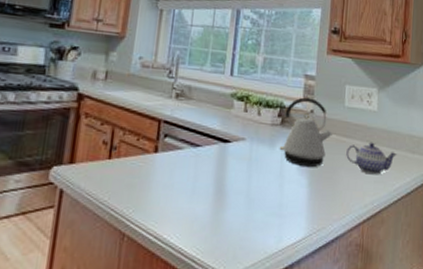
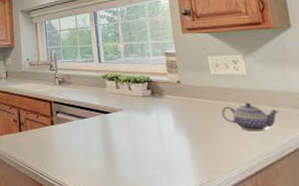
kettle: present [279,97,332,168] -> none [153,71,203,129]

